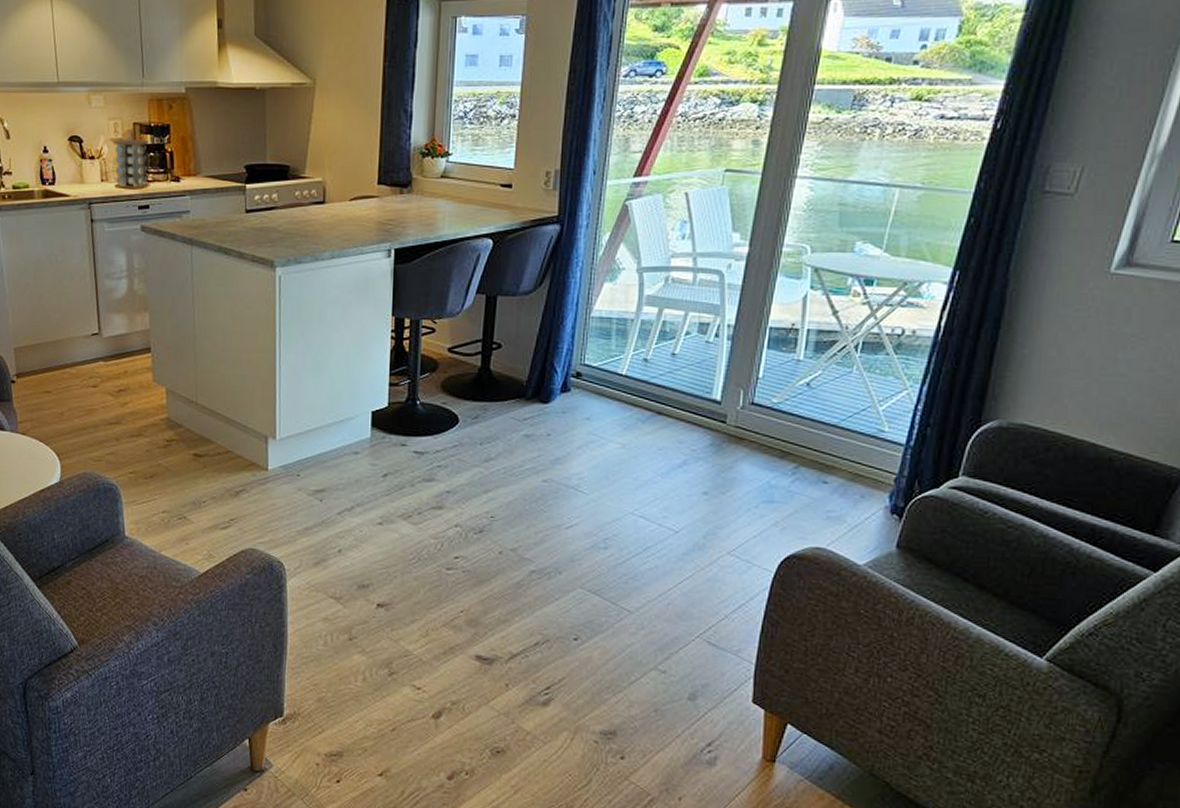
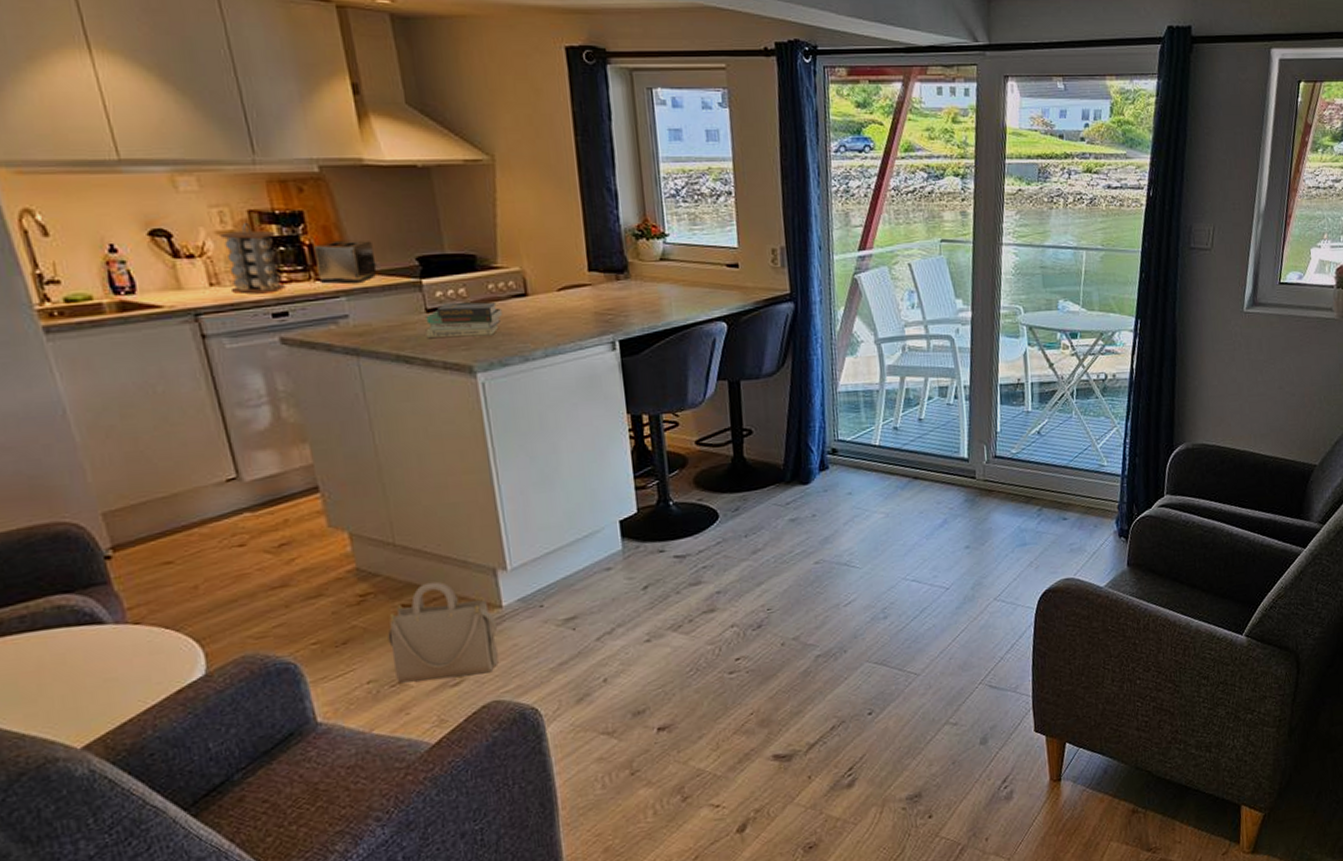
toaster: none [172,149,215,186] -> present [313,240,377,284]
handbag: none [182,439,263,524] -> present [388,581,498,683]
books: none [243,207,304,236] -> present [425,302,503,339]

